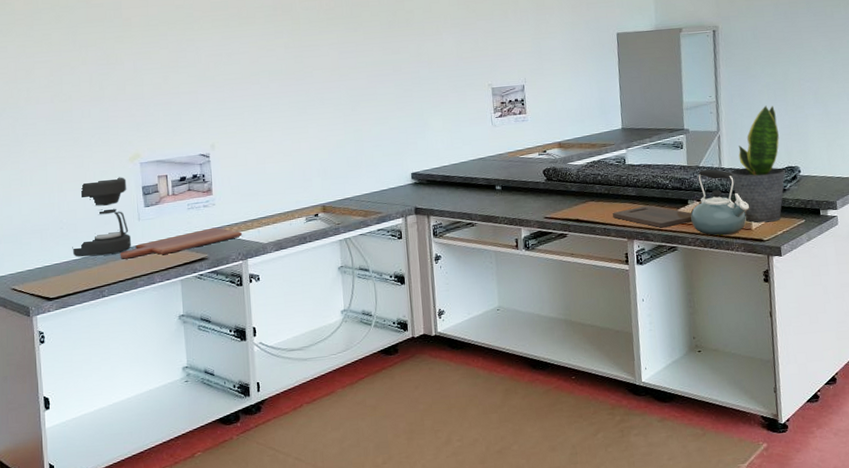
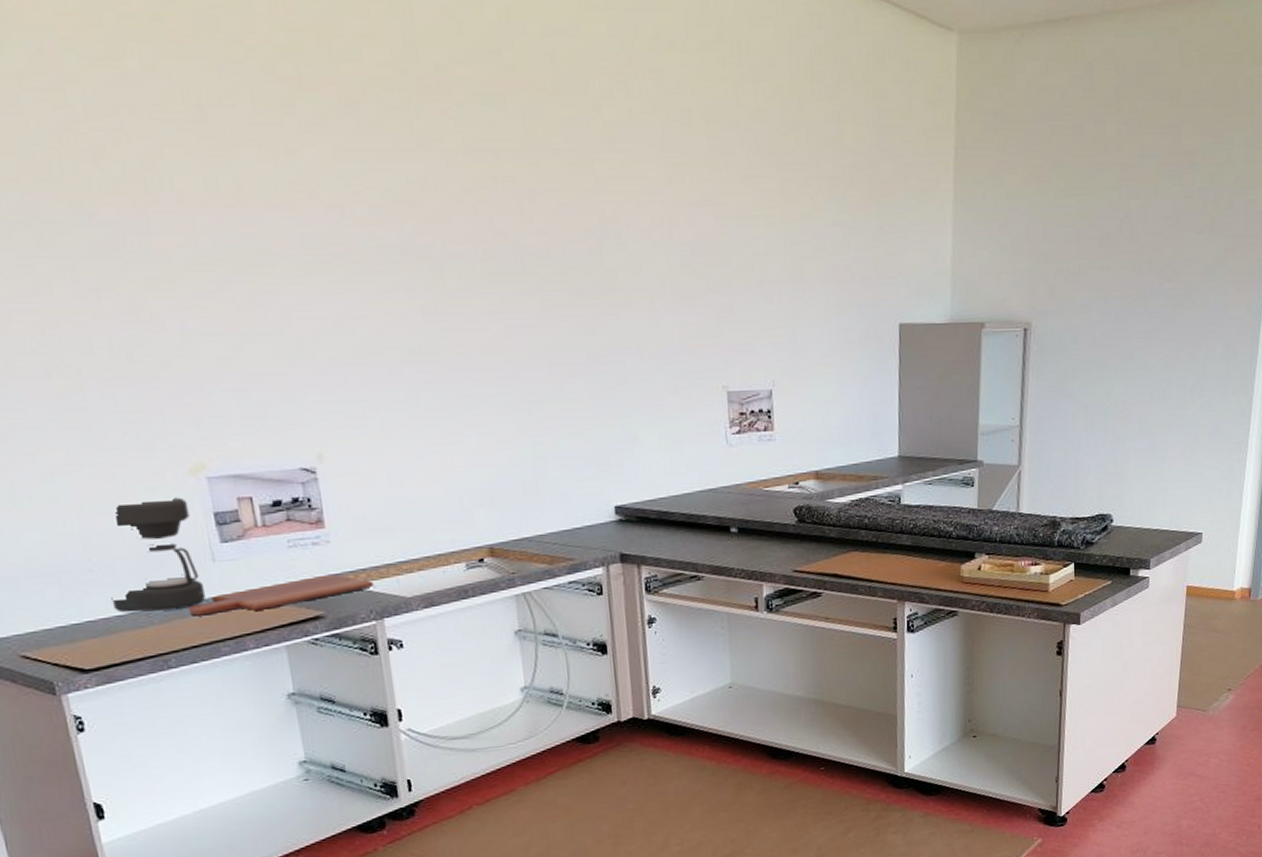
cutting board: present [613,205,692,228] -> none [881,558,979,587]
kettle: present [690,169,749,236] -> none [977,514,1048,599]
potted plant: present [729,105,786,223] -> none [1028,434,1096,583]

